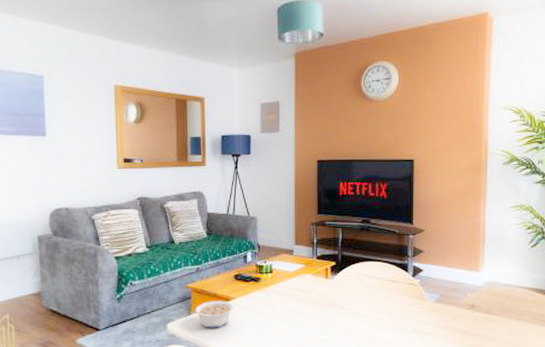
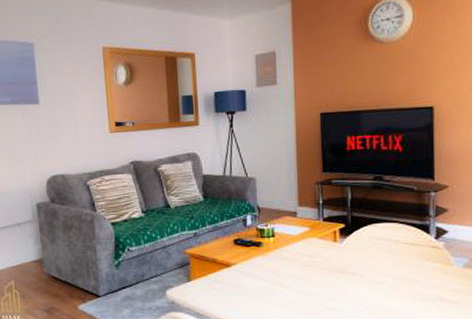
legume: present [190,300,234,328] -> none [189,266,234,296]

